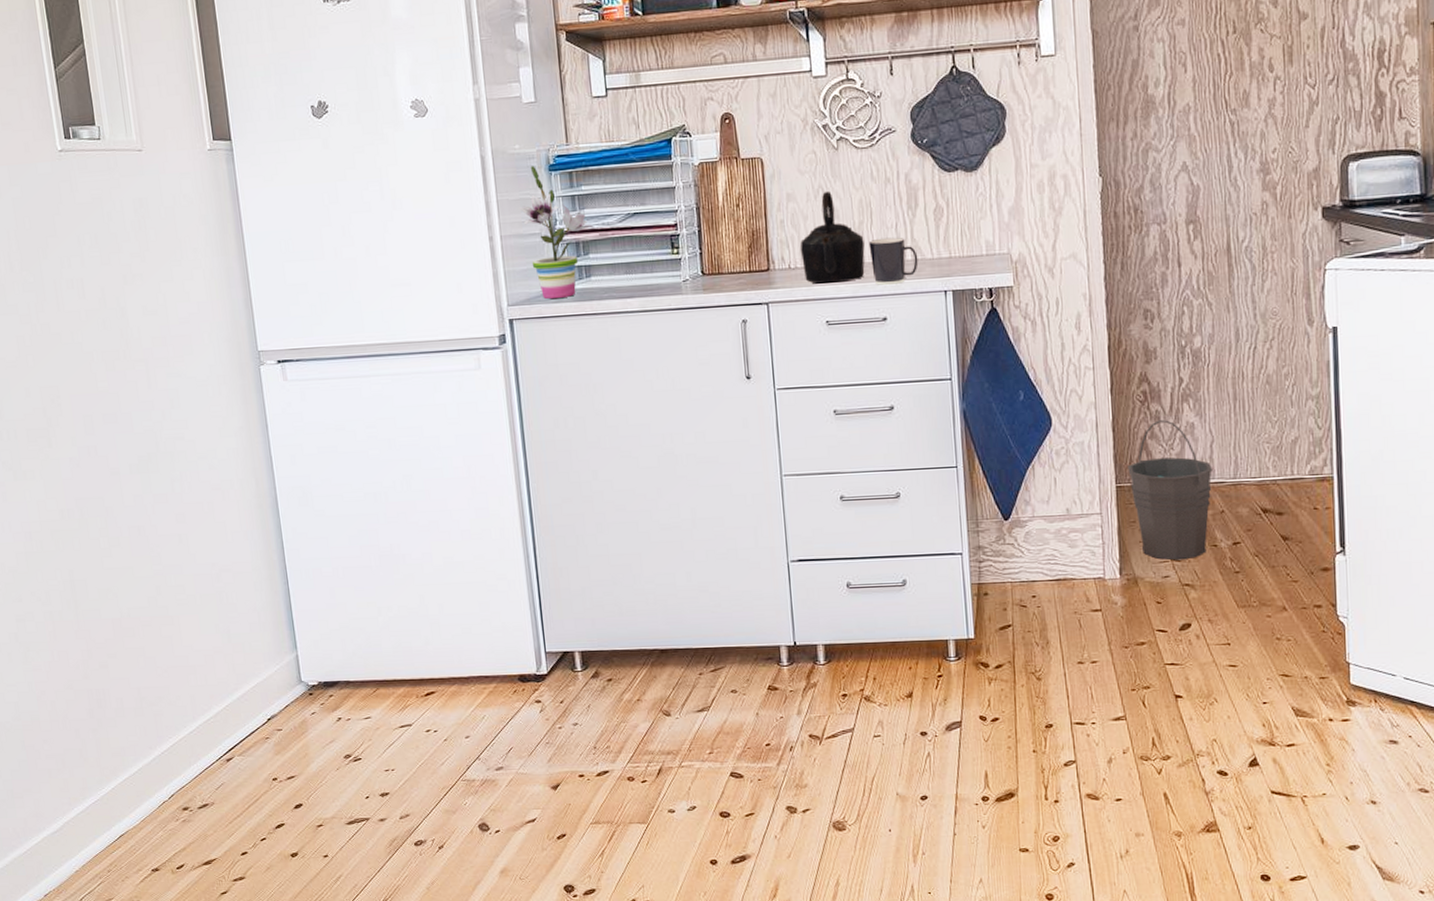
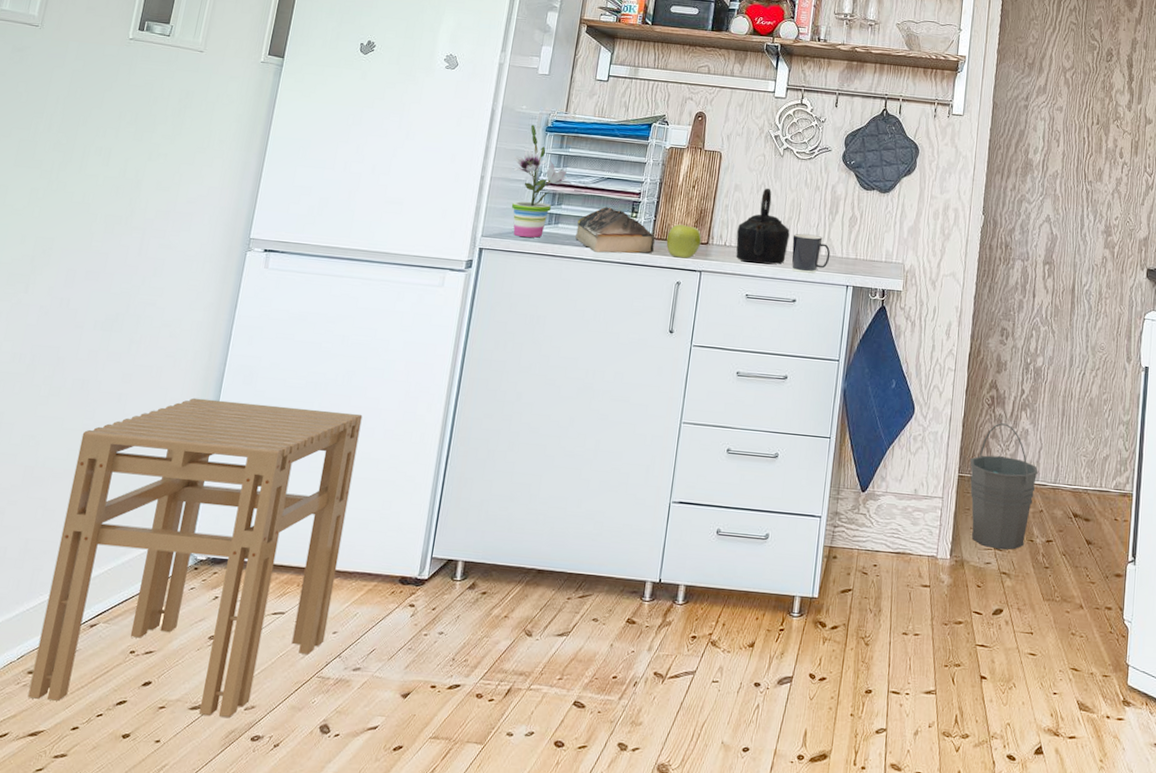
stool: none [156,518,459,832] -> present [27,397,363,717]
bread loaf: none [612,247,707,303] -> present [574,207,655,254]
fruit: none [719,251,761,293] -> present [666,224,702,259]

